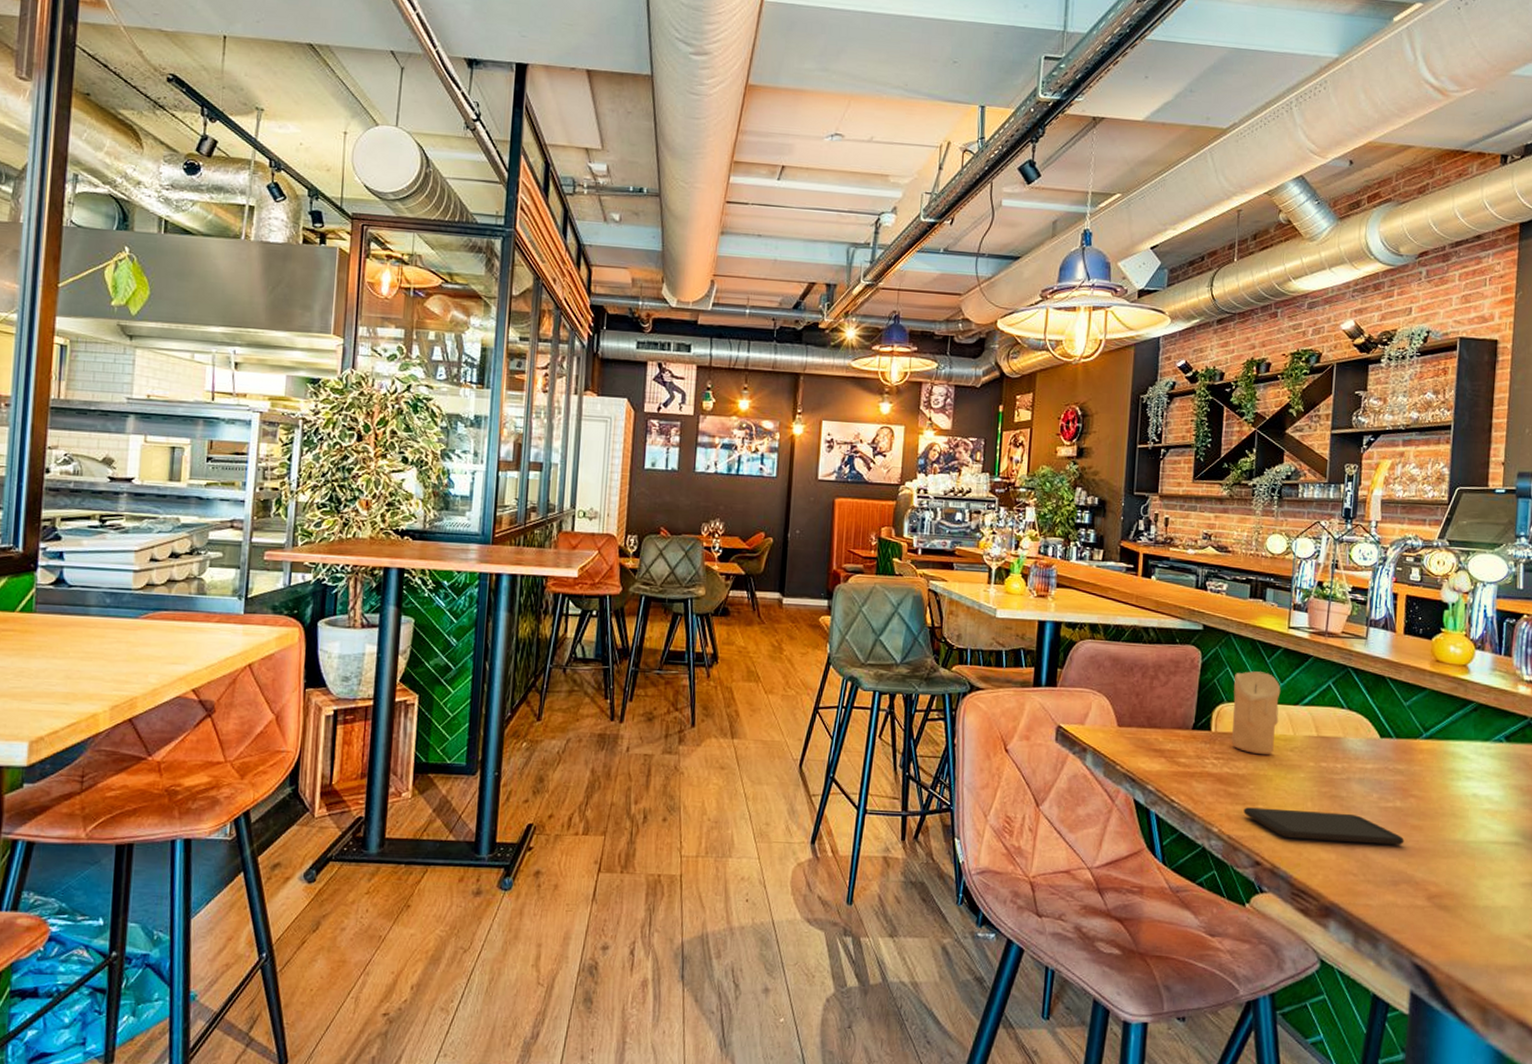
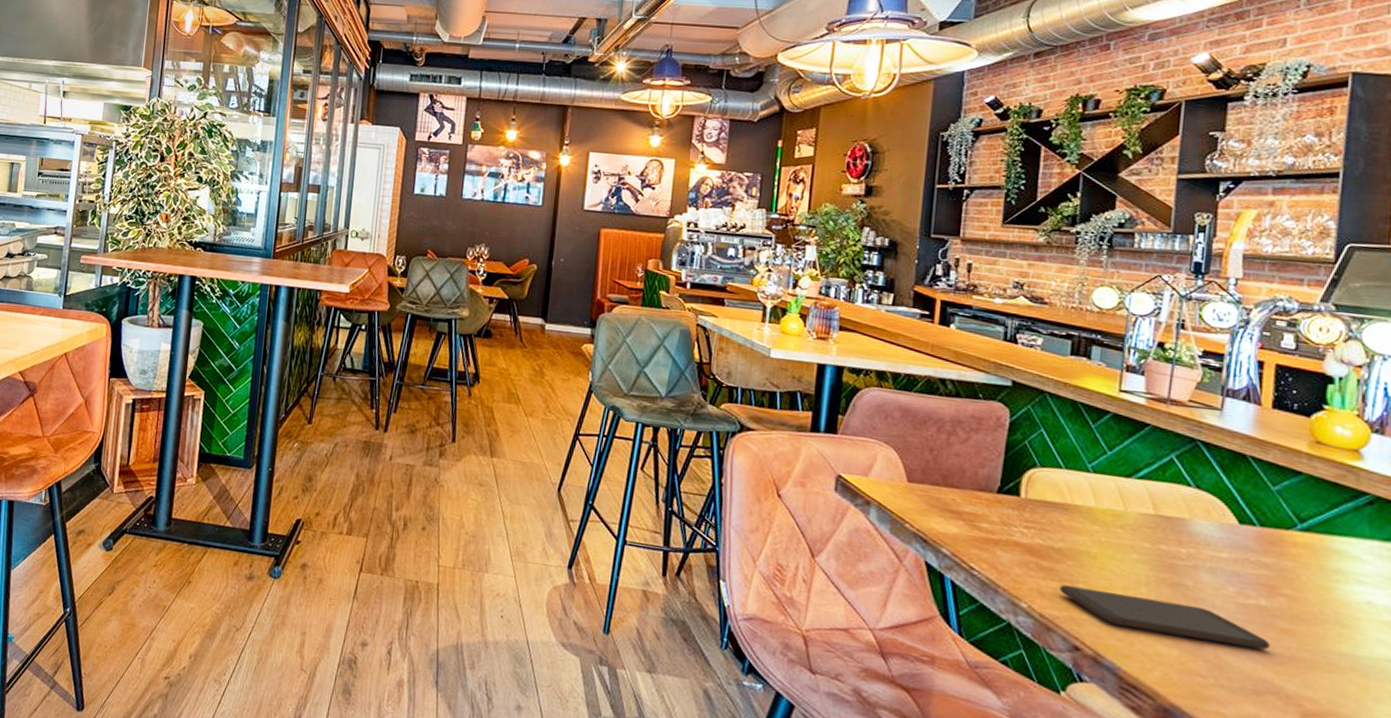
candle: present [1231,671,1281,755] -> none [1045,435,1109,530]

